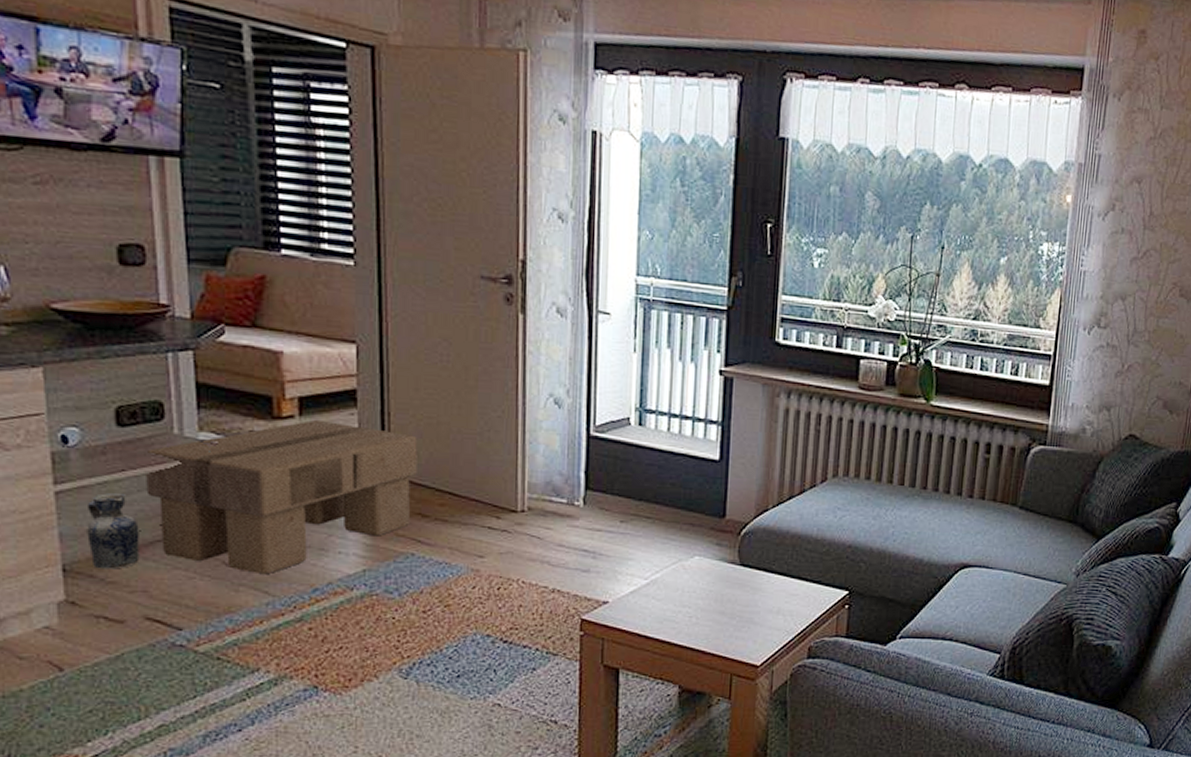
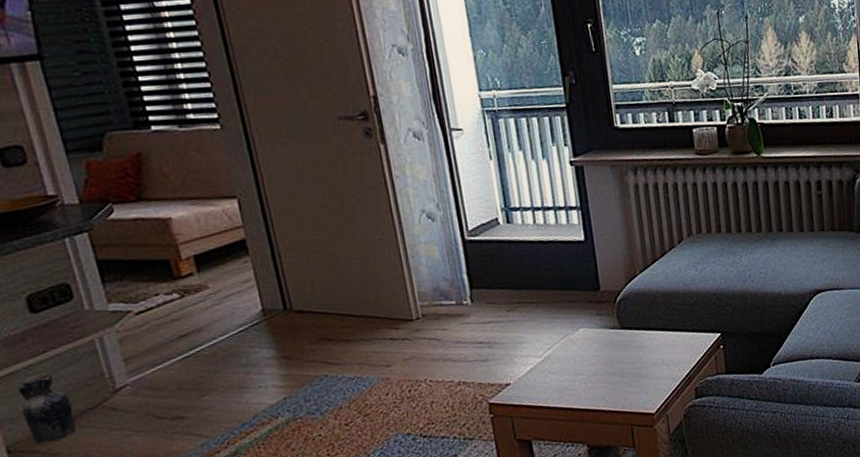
footstool: present [144,419,418,575] -> none [61,270,319,421]

